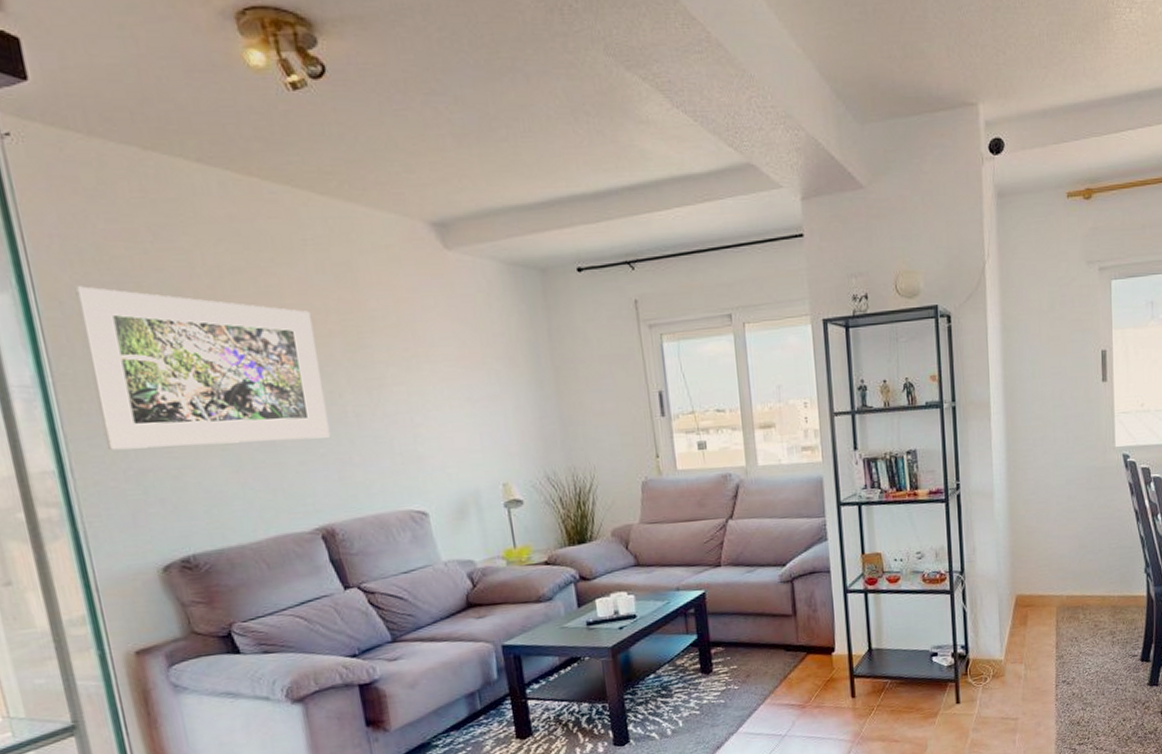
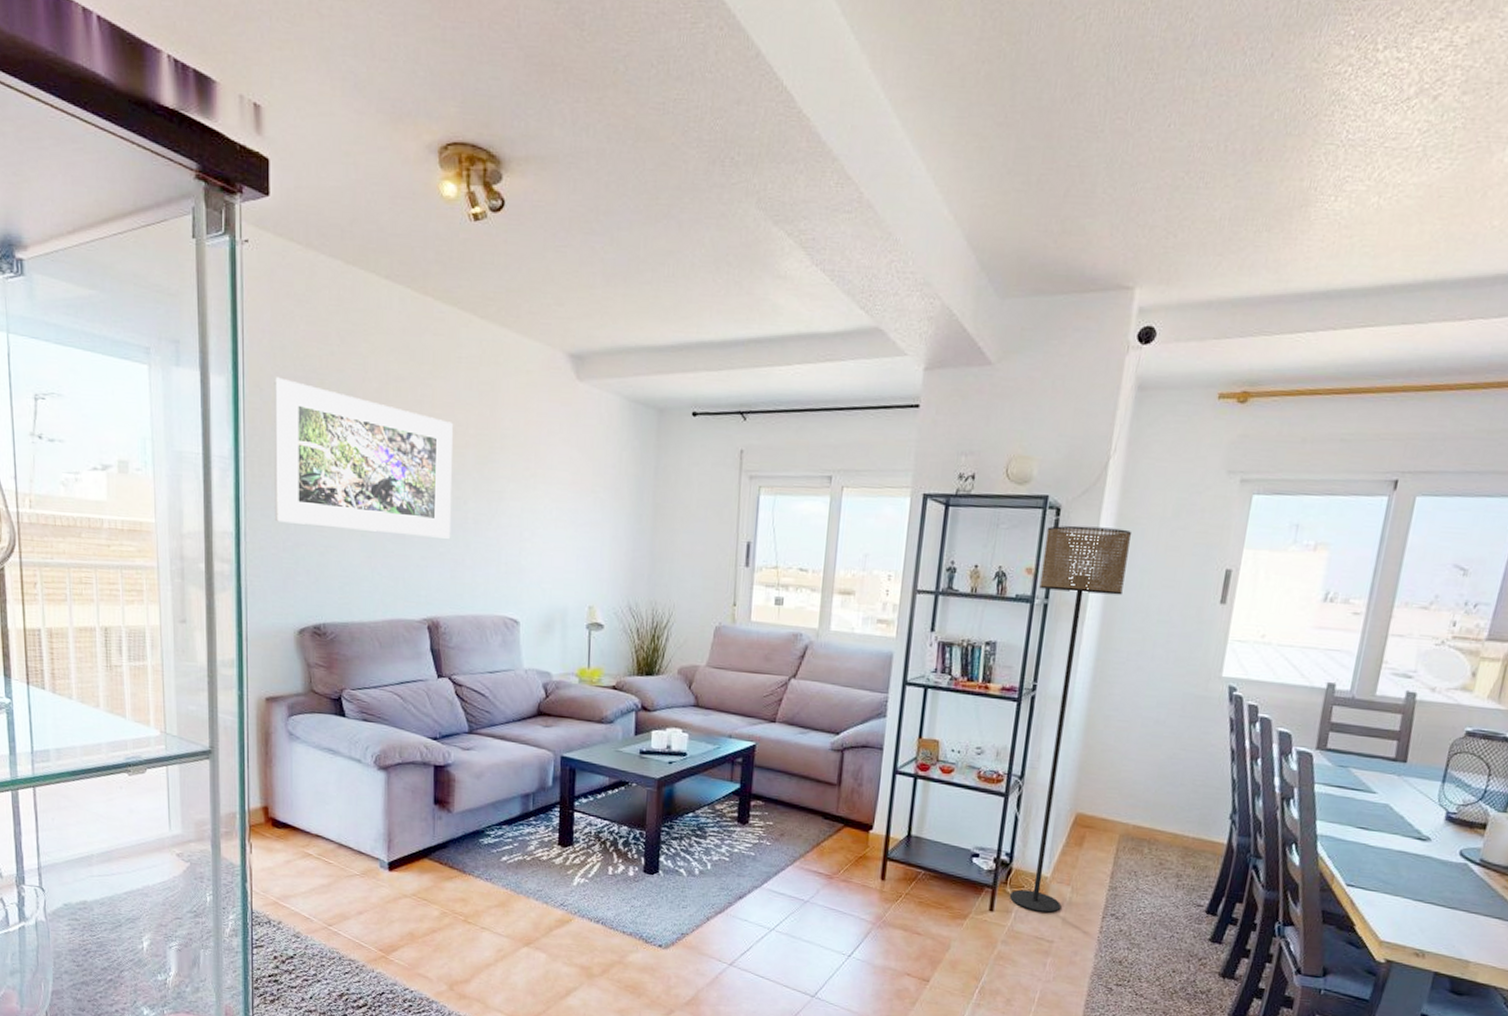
floor lamp: none [942,327,1019,695] -> present [1010,525,1132,913]

